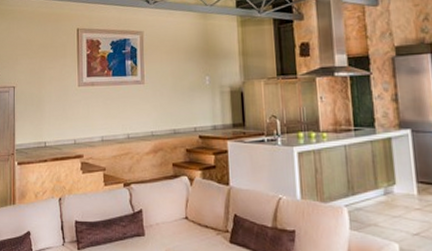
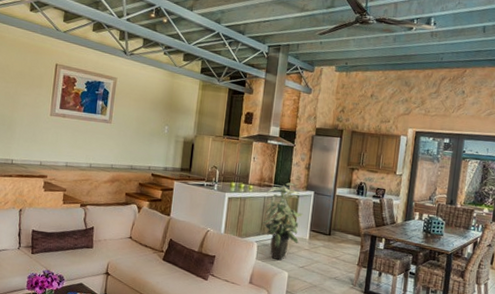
indoor plant: none [347,122,404,228] -> present [262,182,304,261]

